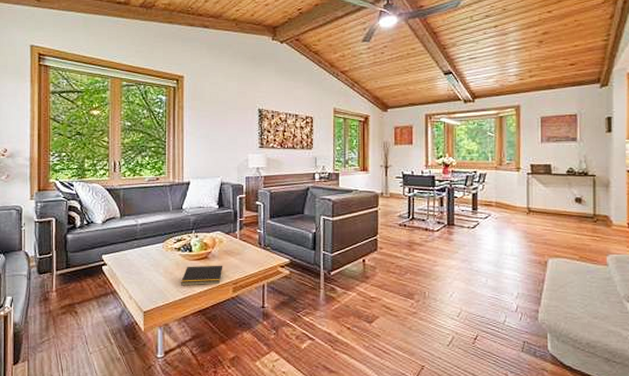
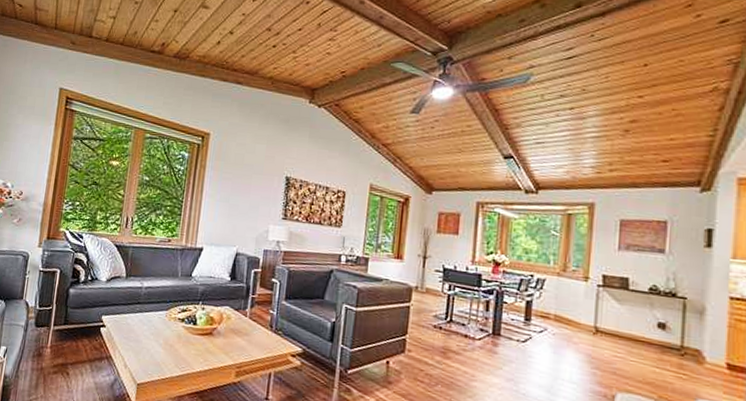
notepad: present [181,265,223,286] -> none [180,340,228,365]

